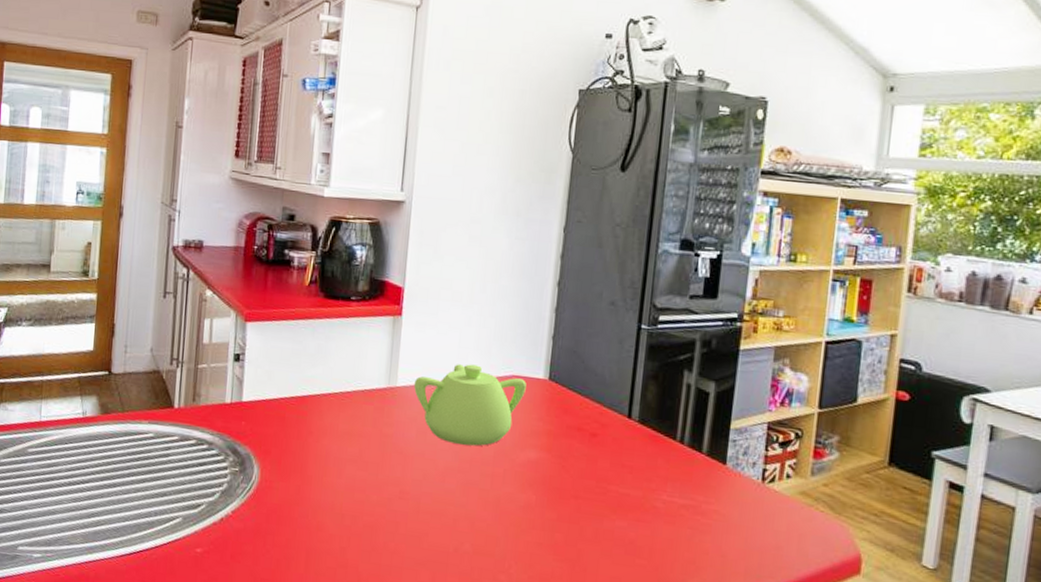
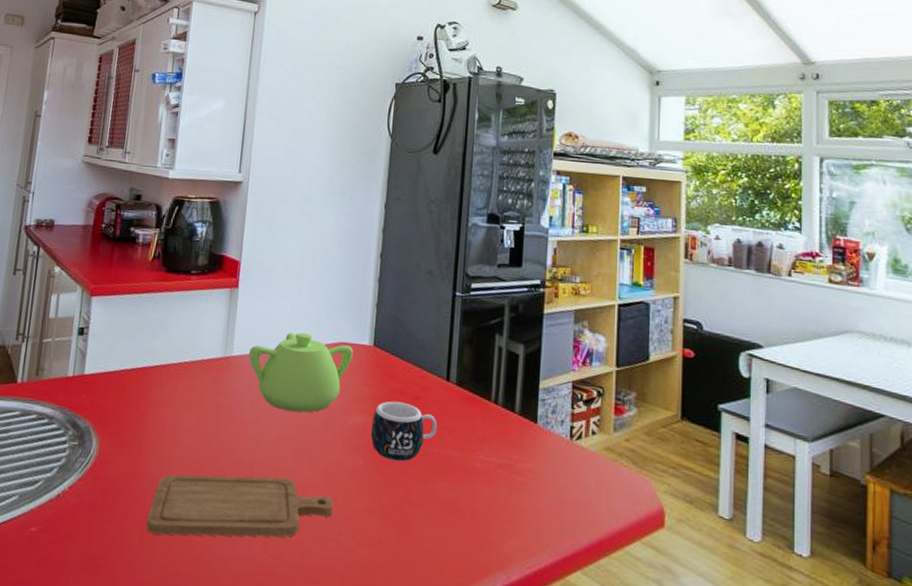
chopping board: none [311,503,504,568] -> present [146,474,334,537]
mug: none [544,437,617,499] -> present [370,401,438,462]

